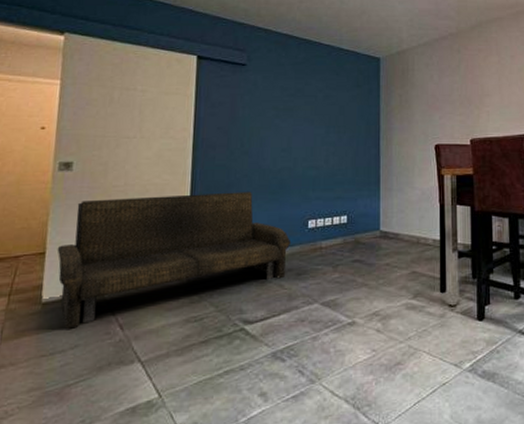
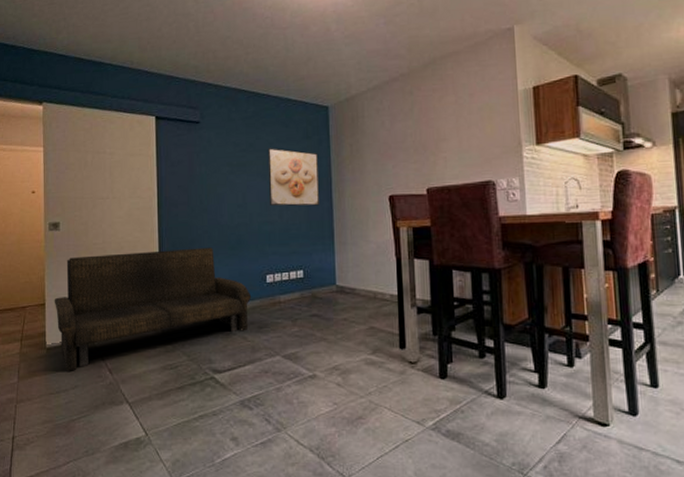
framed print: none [316,94,368,153] -> present [267,148,320,206]

